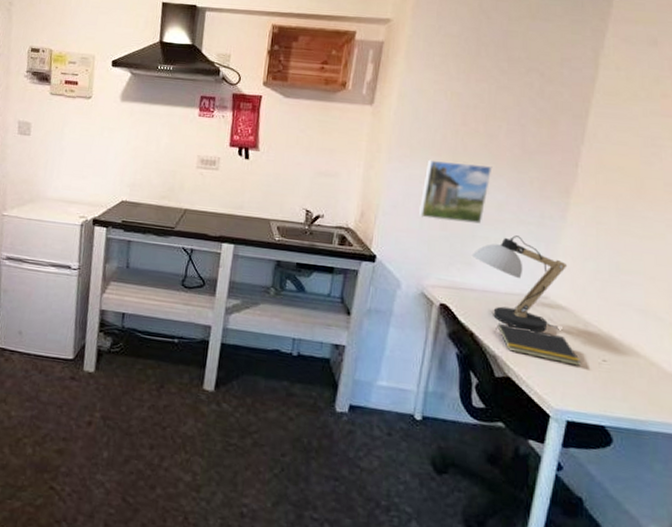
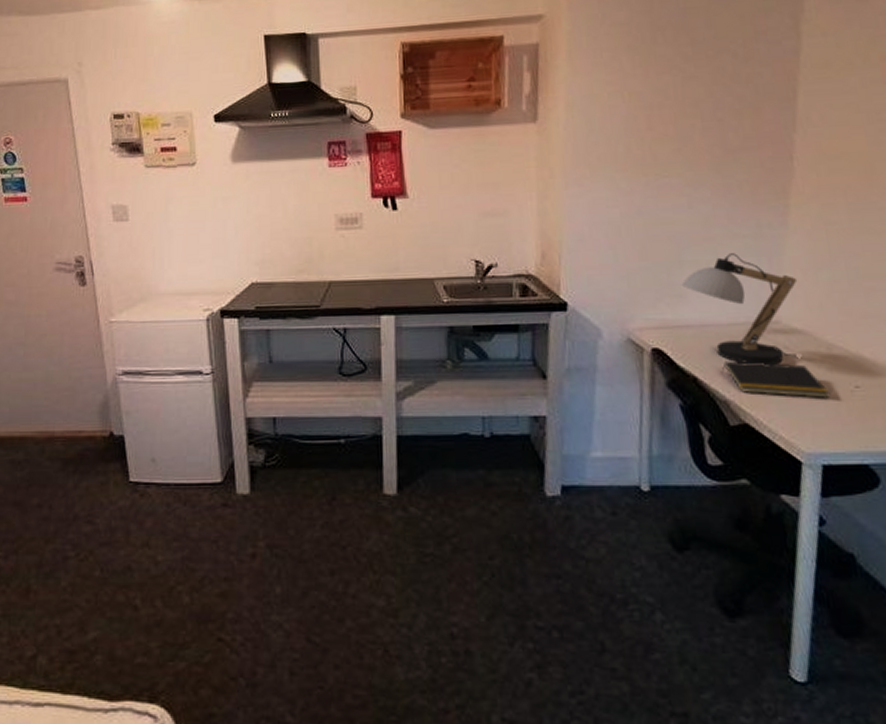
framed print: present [418,159,493,224] -> none [610,174,692,250]

